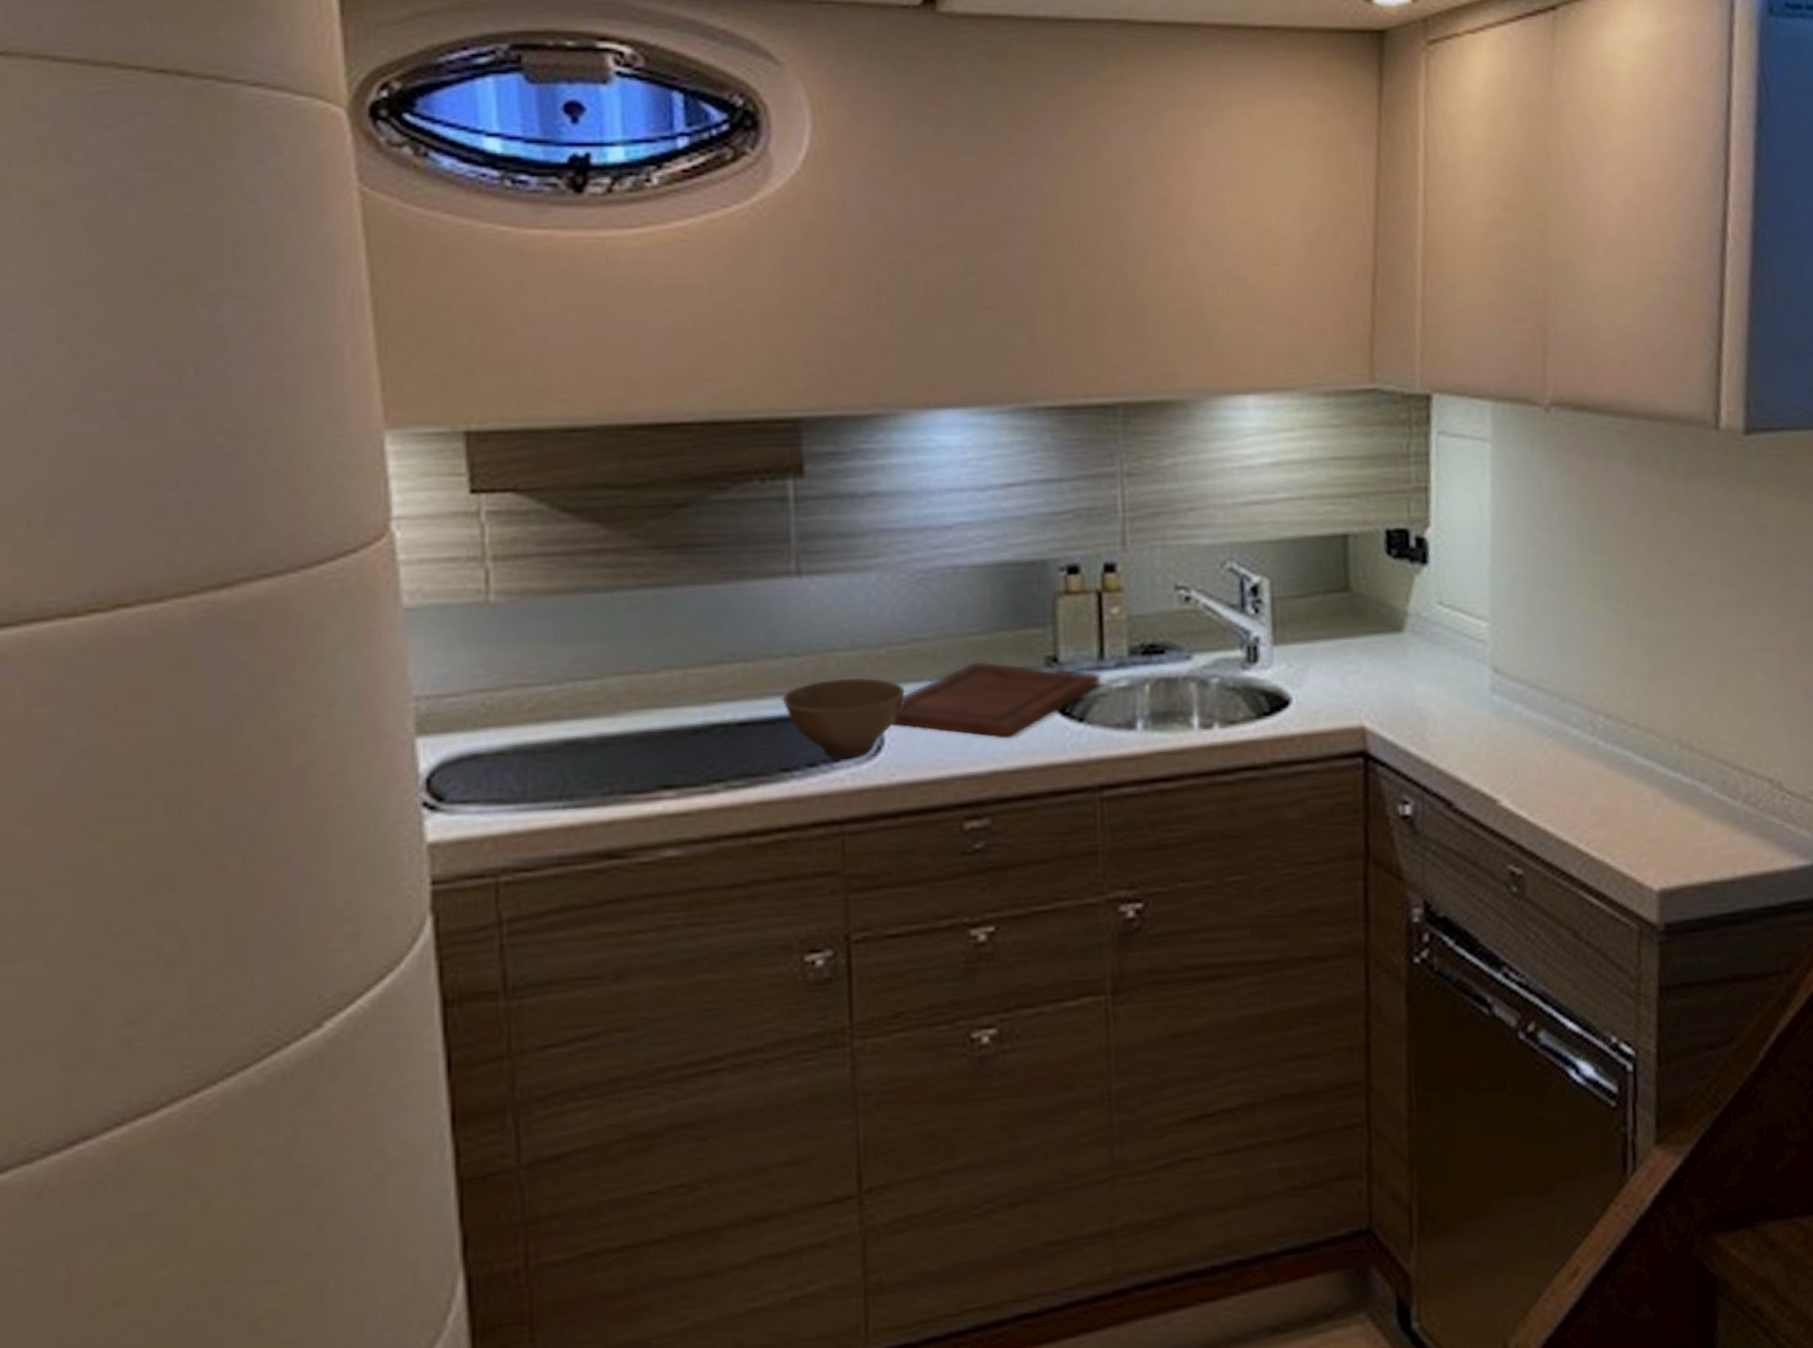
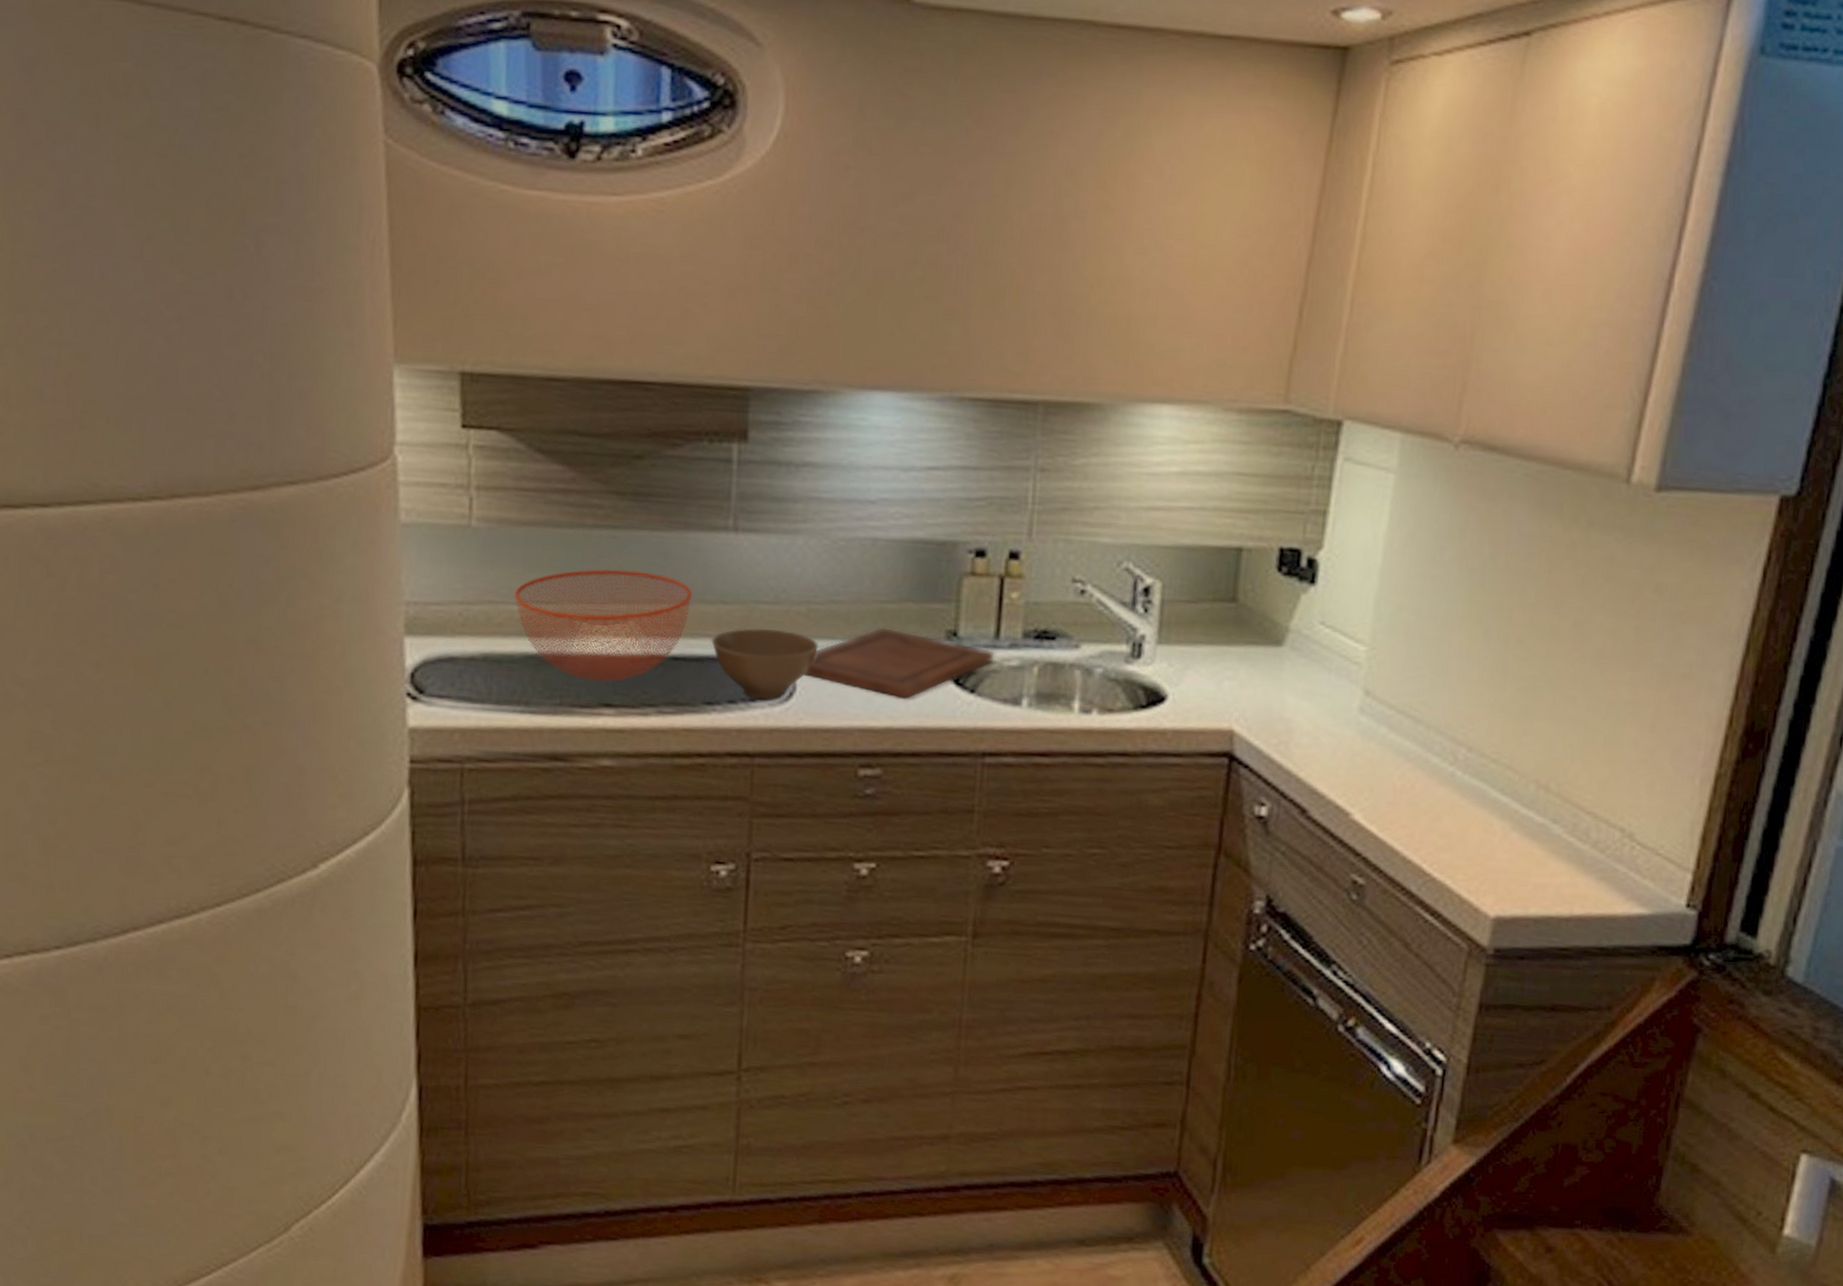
colander: none [546,631,756,761] -> present [514,569,693,682]

